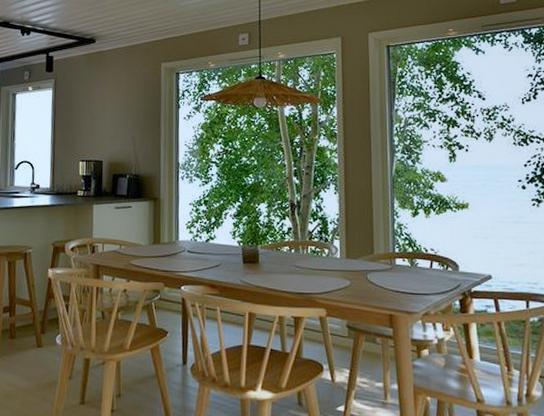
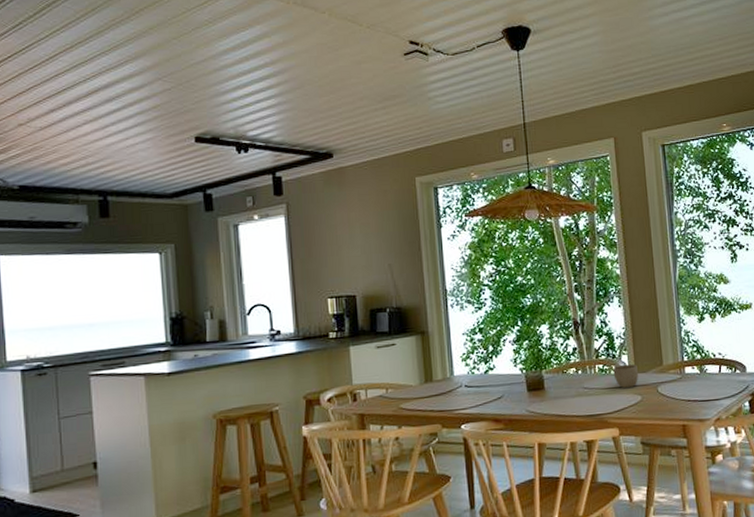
cup: none [325,247,350,271] -> present [613,363,639,388]

